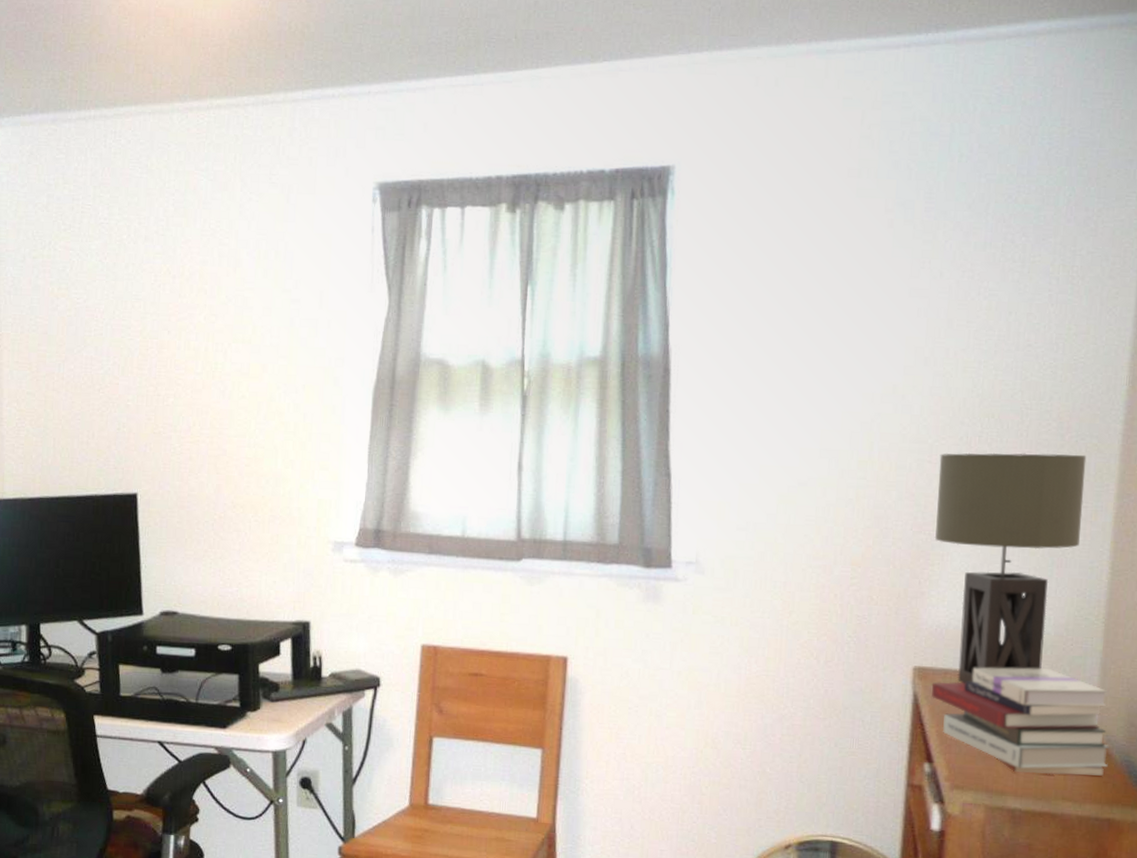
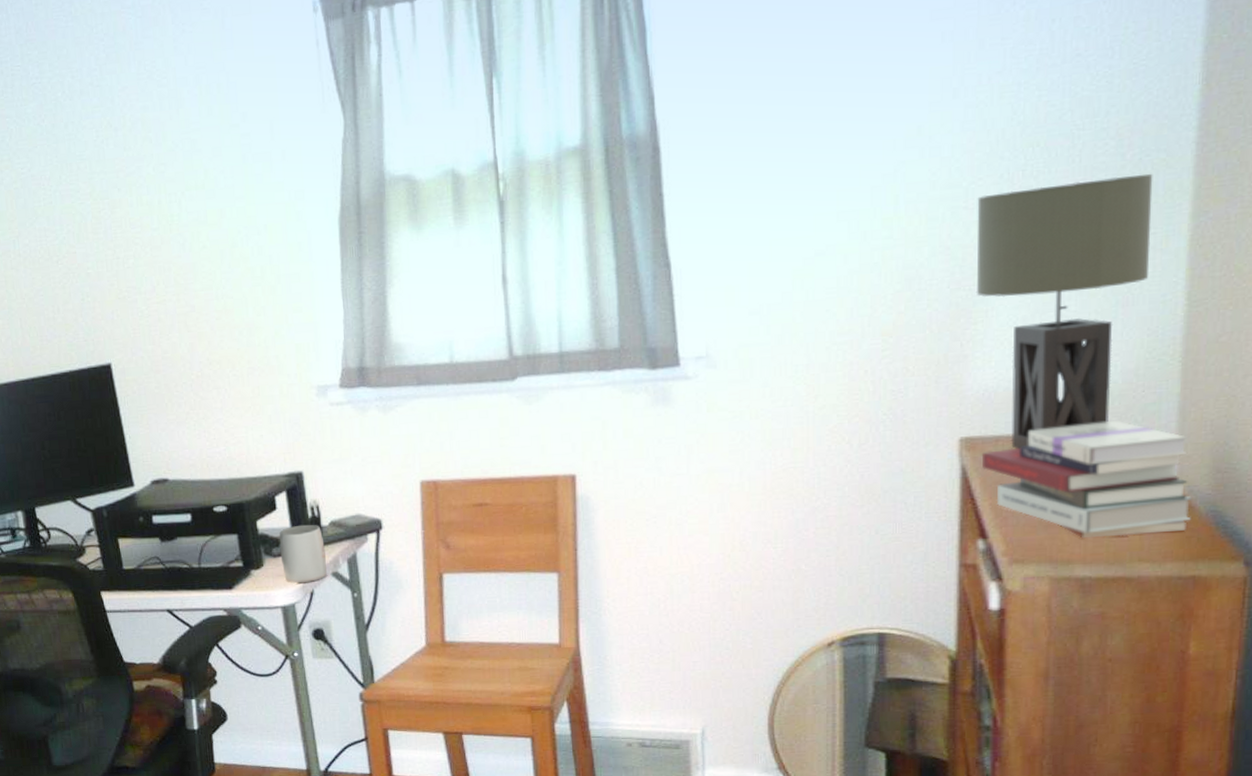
mug: none [278,673,323,730] -> present [279,524,327,583]

